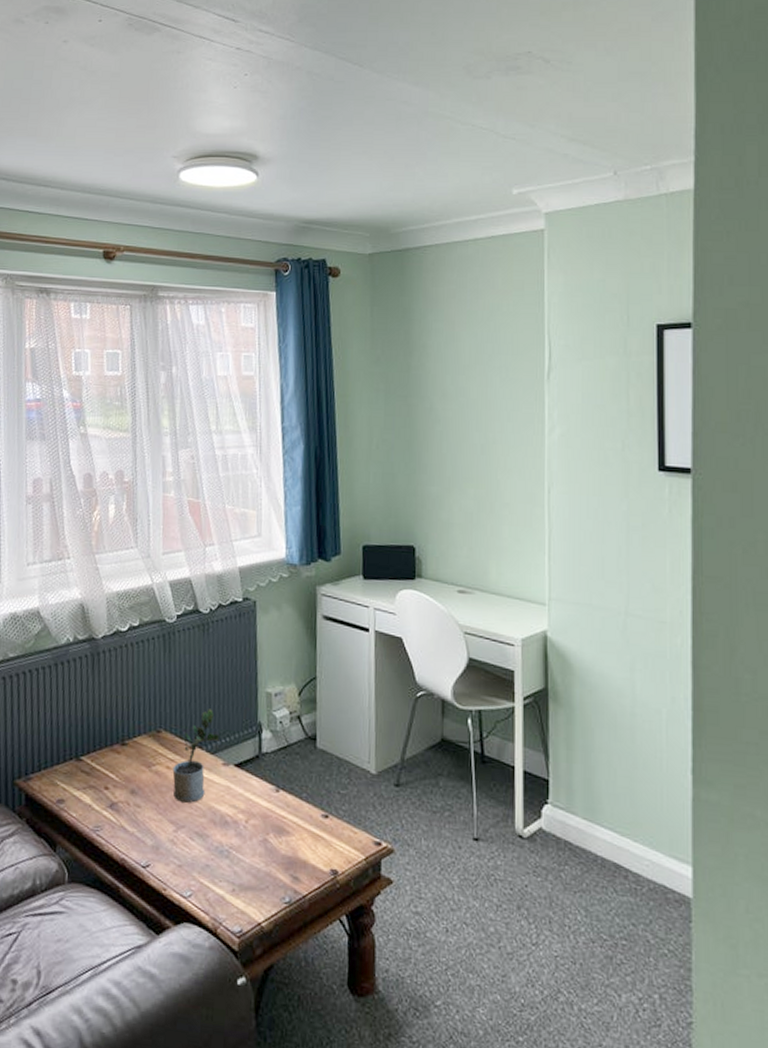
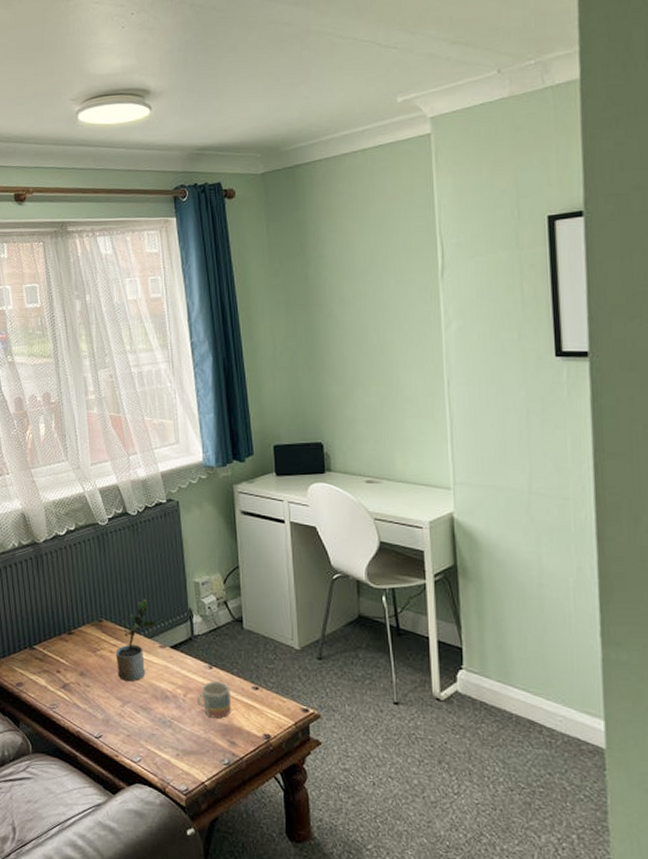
mug: none [260,806,298,850] -> present [197,681,232,719]

